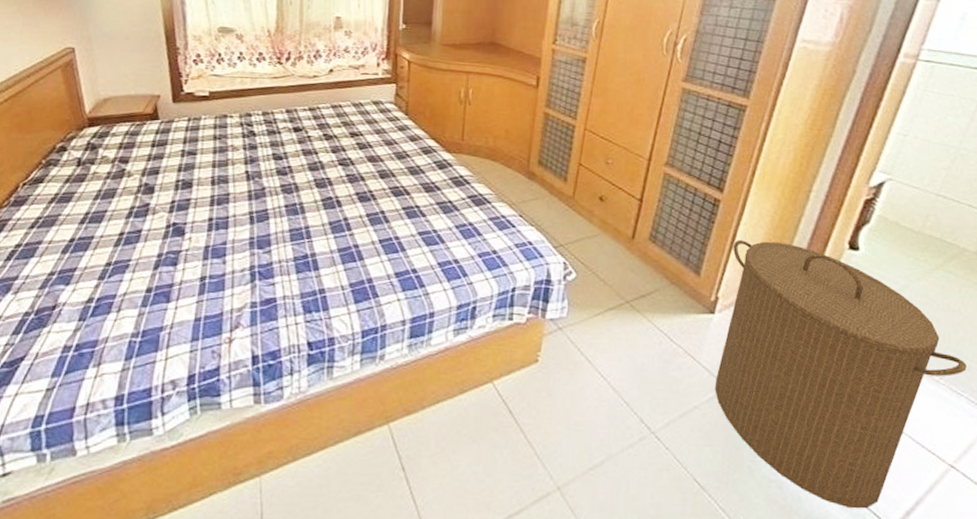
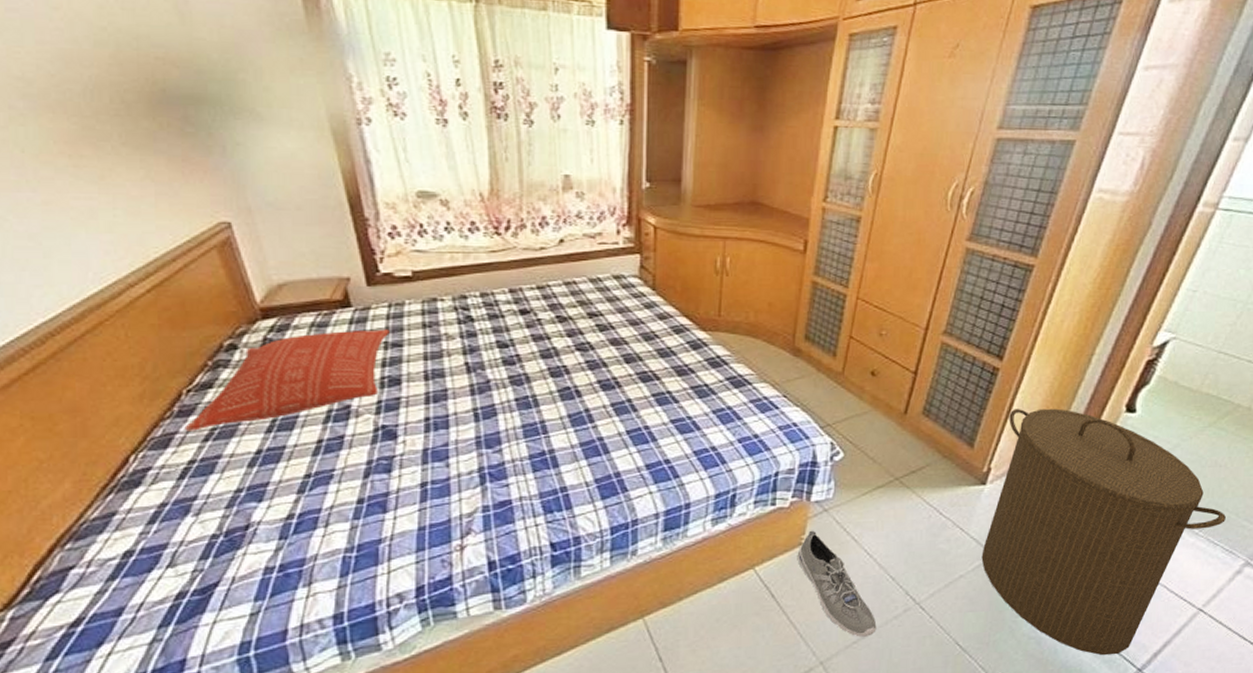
pillow: none [17,139,187,219] -> present [184,329,390,431]
sneaker: none [533,347,613,464] -> present [797,530,877,637]

